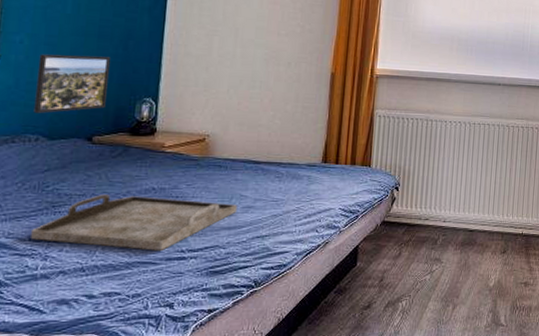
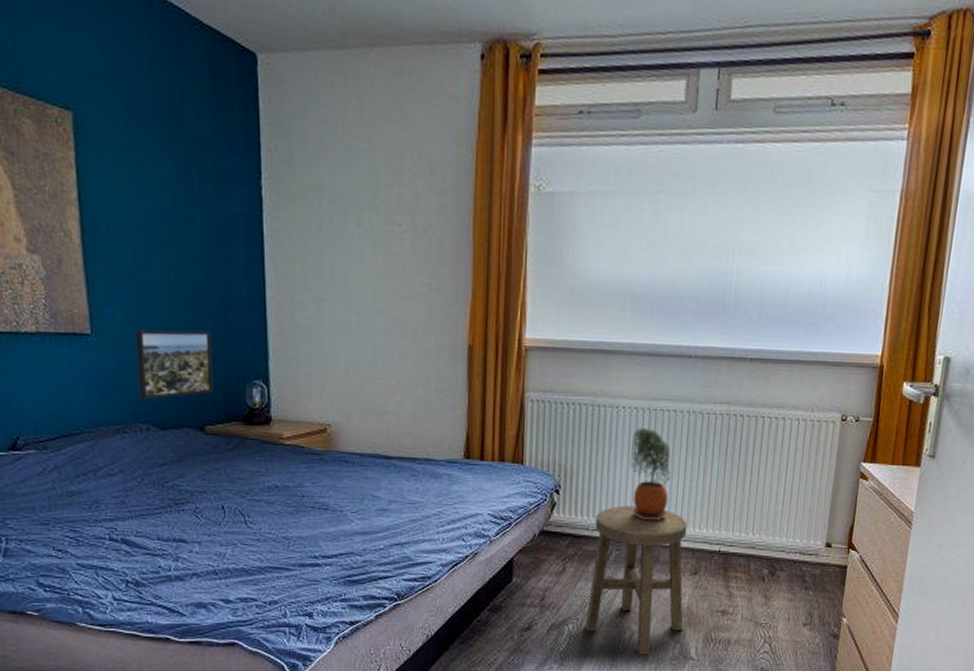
serving tray: present [31,194,237,251] -> none [159,492,370,555]
stool: none [416,199,498,325] -> present [585,505,688,655]
potted plant: none [454,137,485,210] -> present [629,427,671,521]

